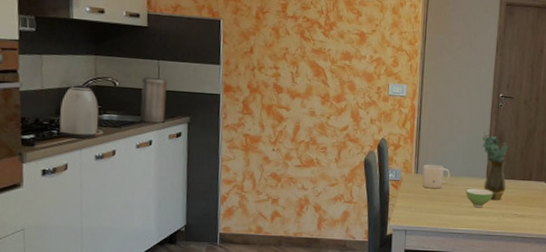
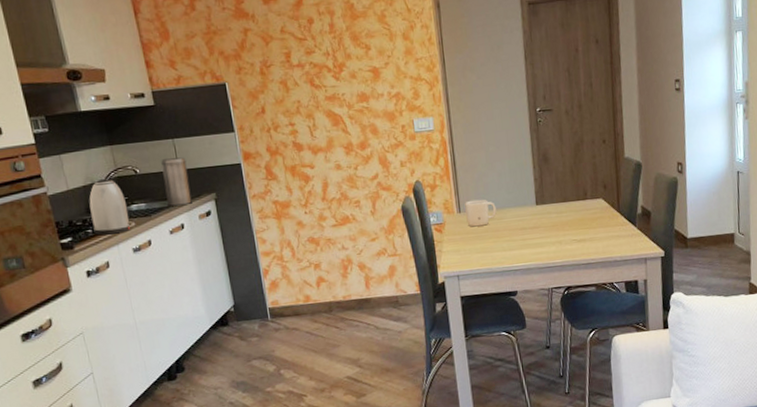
bowl: present [465,188,494,208] -> none [515,217,547,240]
vase: present [482,132,508,200] -> none [525,155,560,228]

